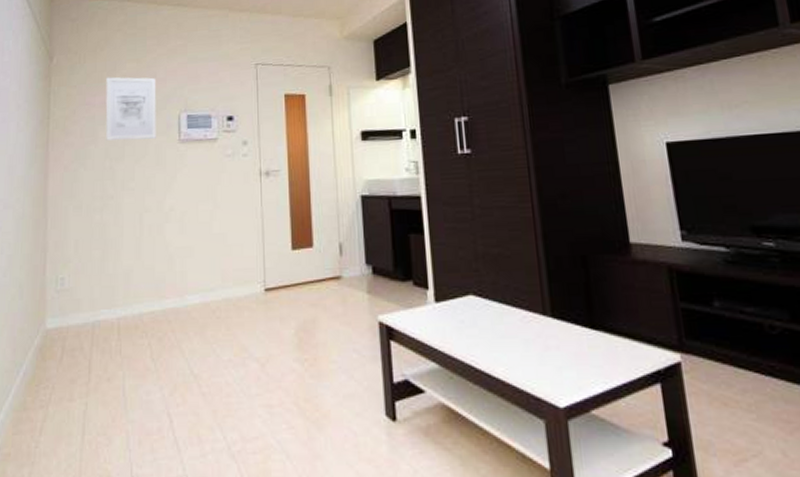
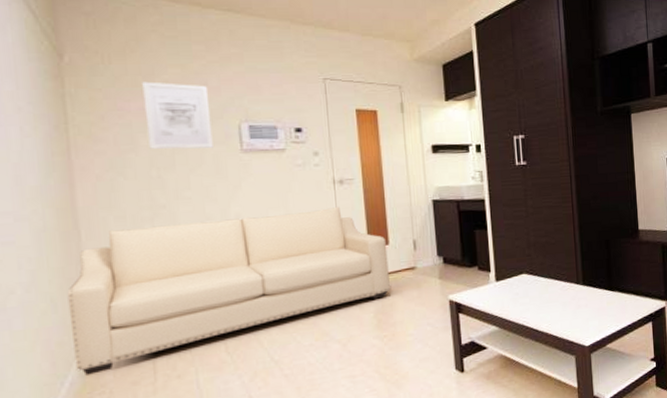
sofa: none [30,200,313,366] -> present [67,206,390,375]

